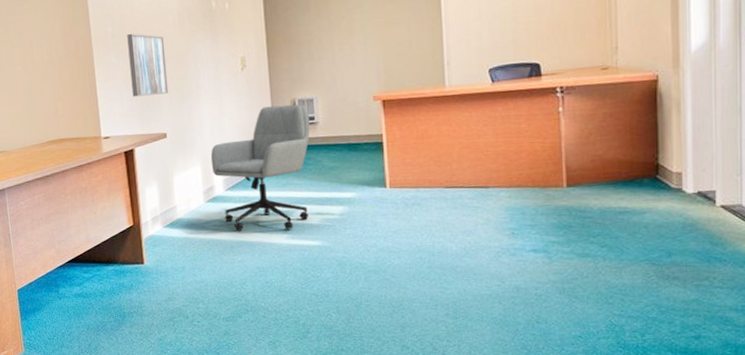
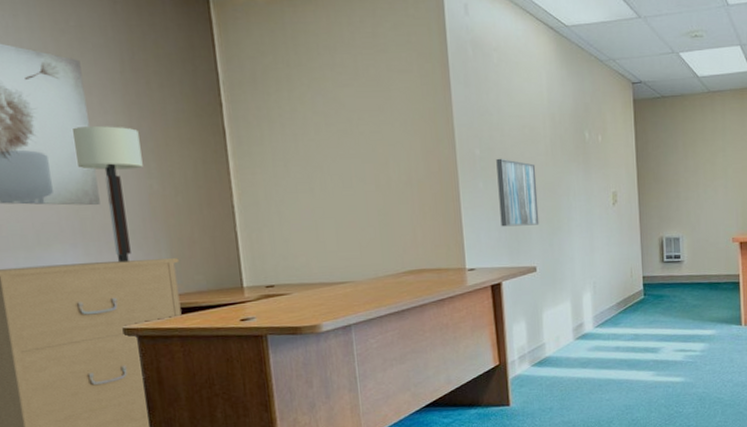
office chair: present [210,104,310,230] -> none [580,242,676,368]

